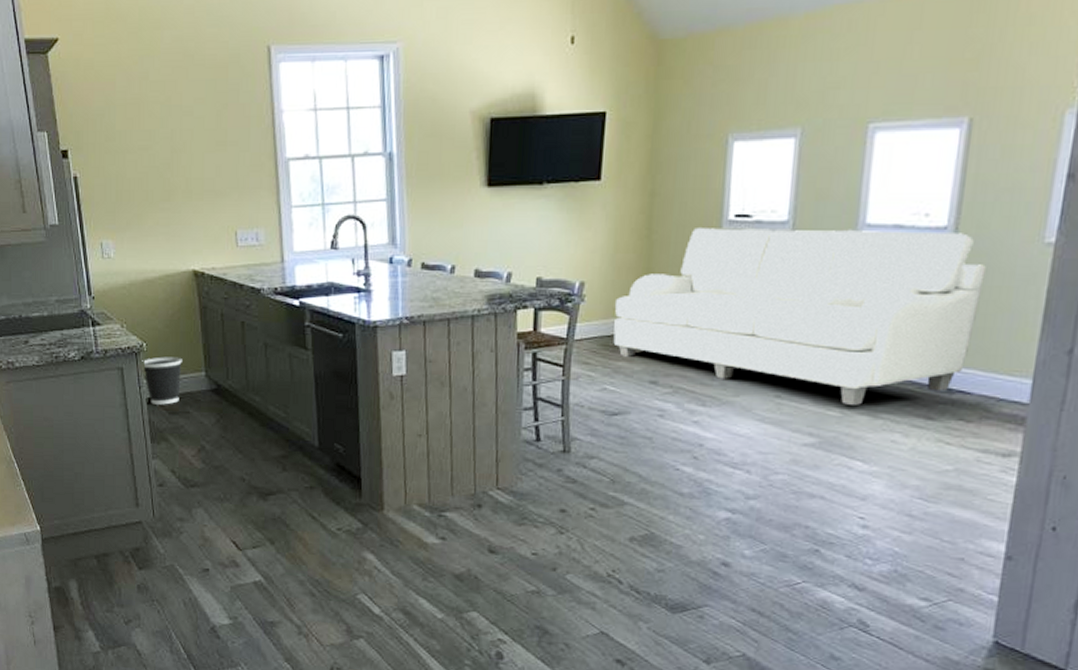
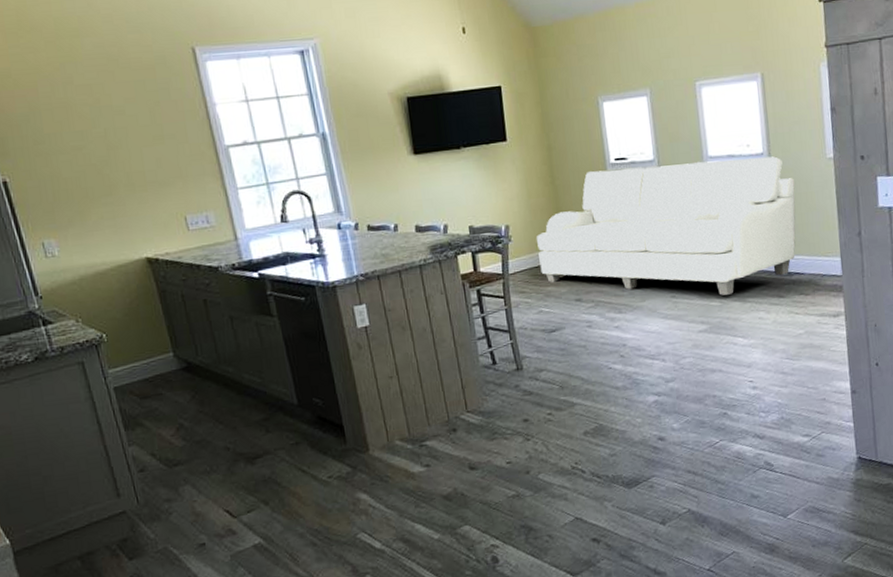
wastebasket: present [142,357,182,405] -> none [103,342,150,393]

